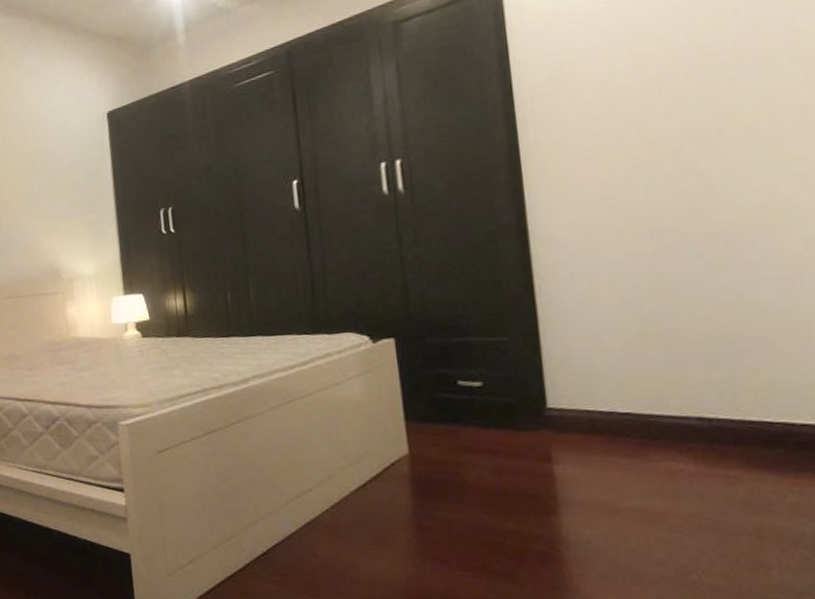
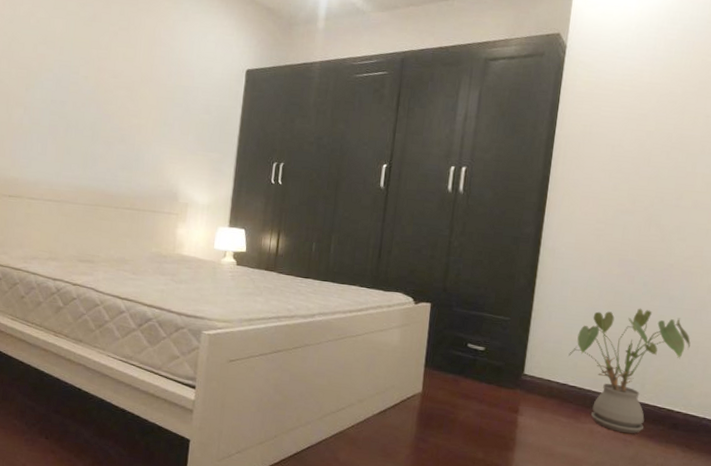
house plant: none [607,289,797,467] -> present [568,308,691,434]

